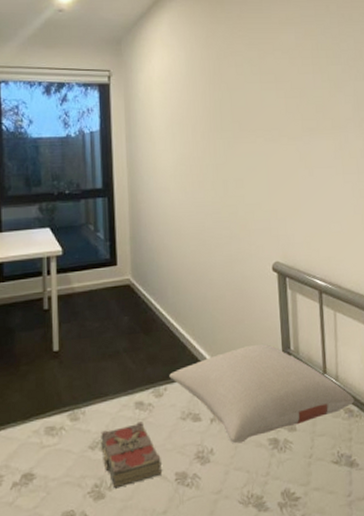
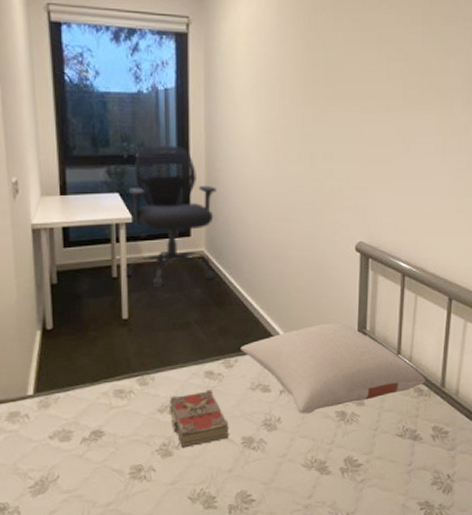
chair: none [55,180,141,316] -> present [124,144,217,286]

